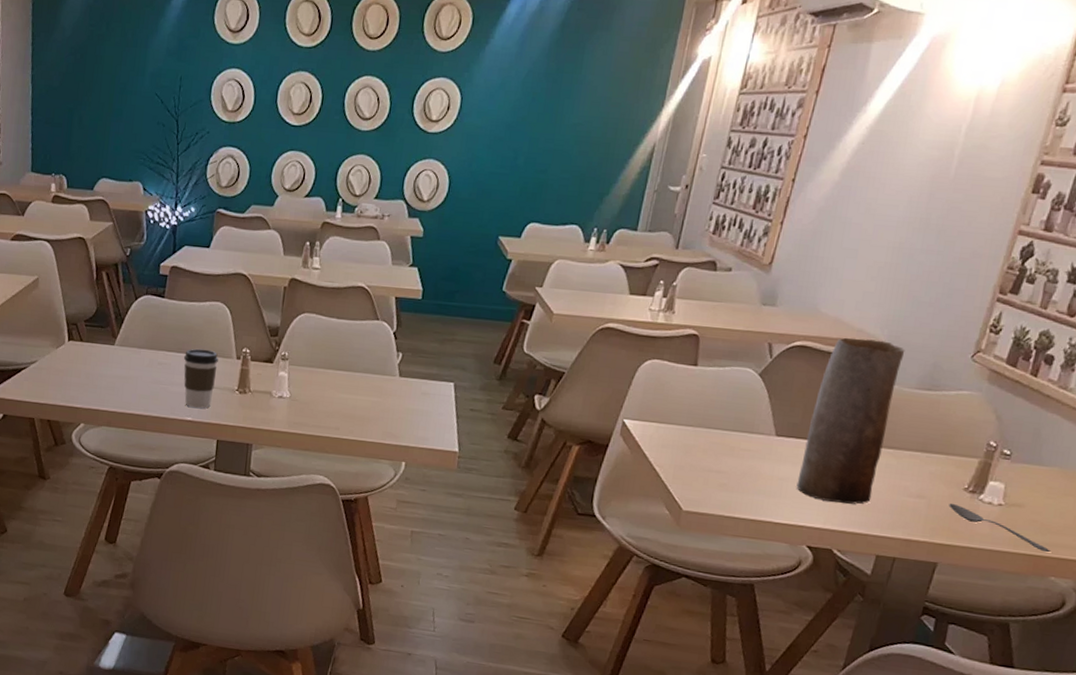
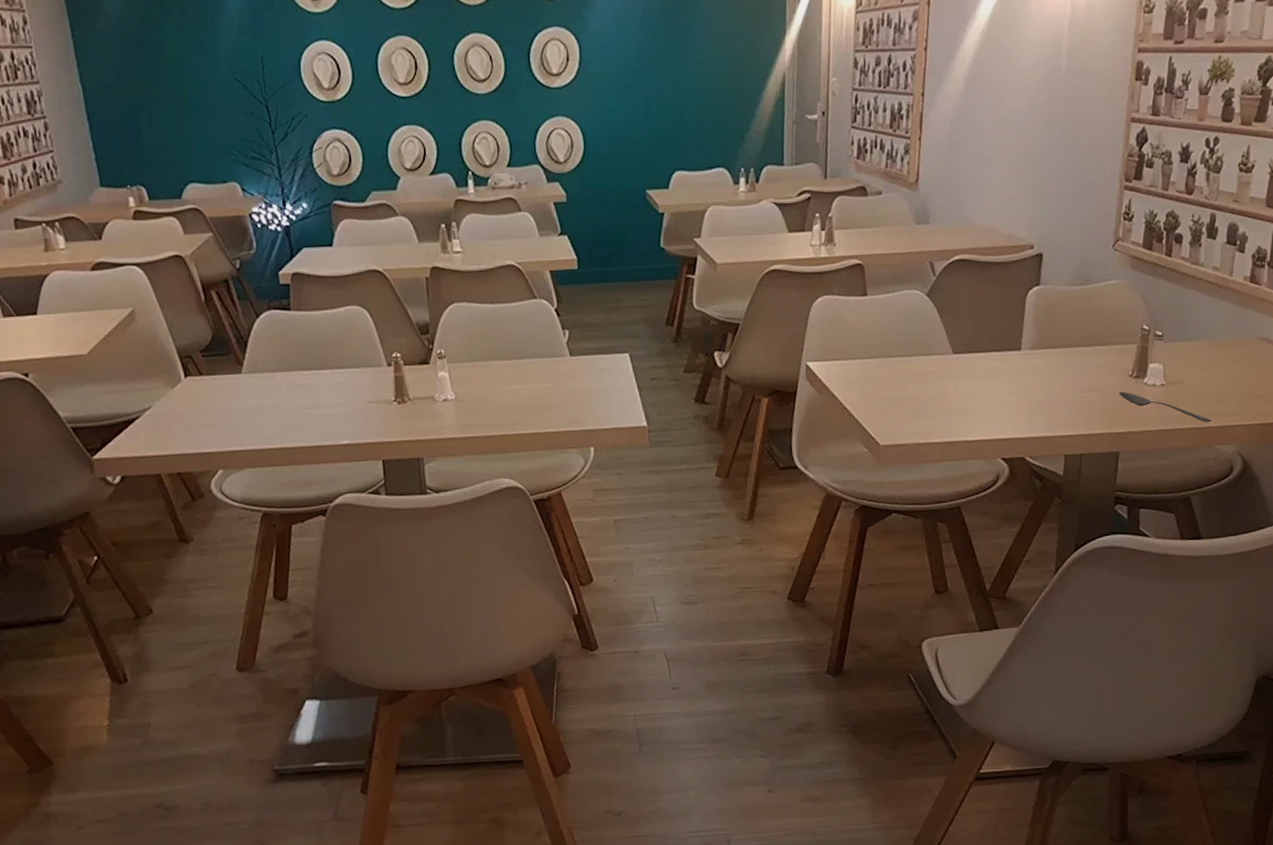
coffee cup: present [183,348,219,409] -> none [326,361,368,429]
vase: present [796,337,905,504] -> none [981,243,1054,411]

